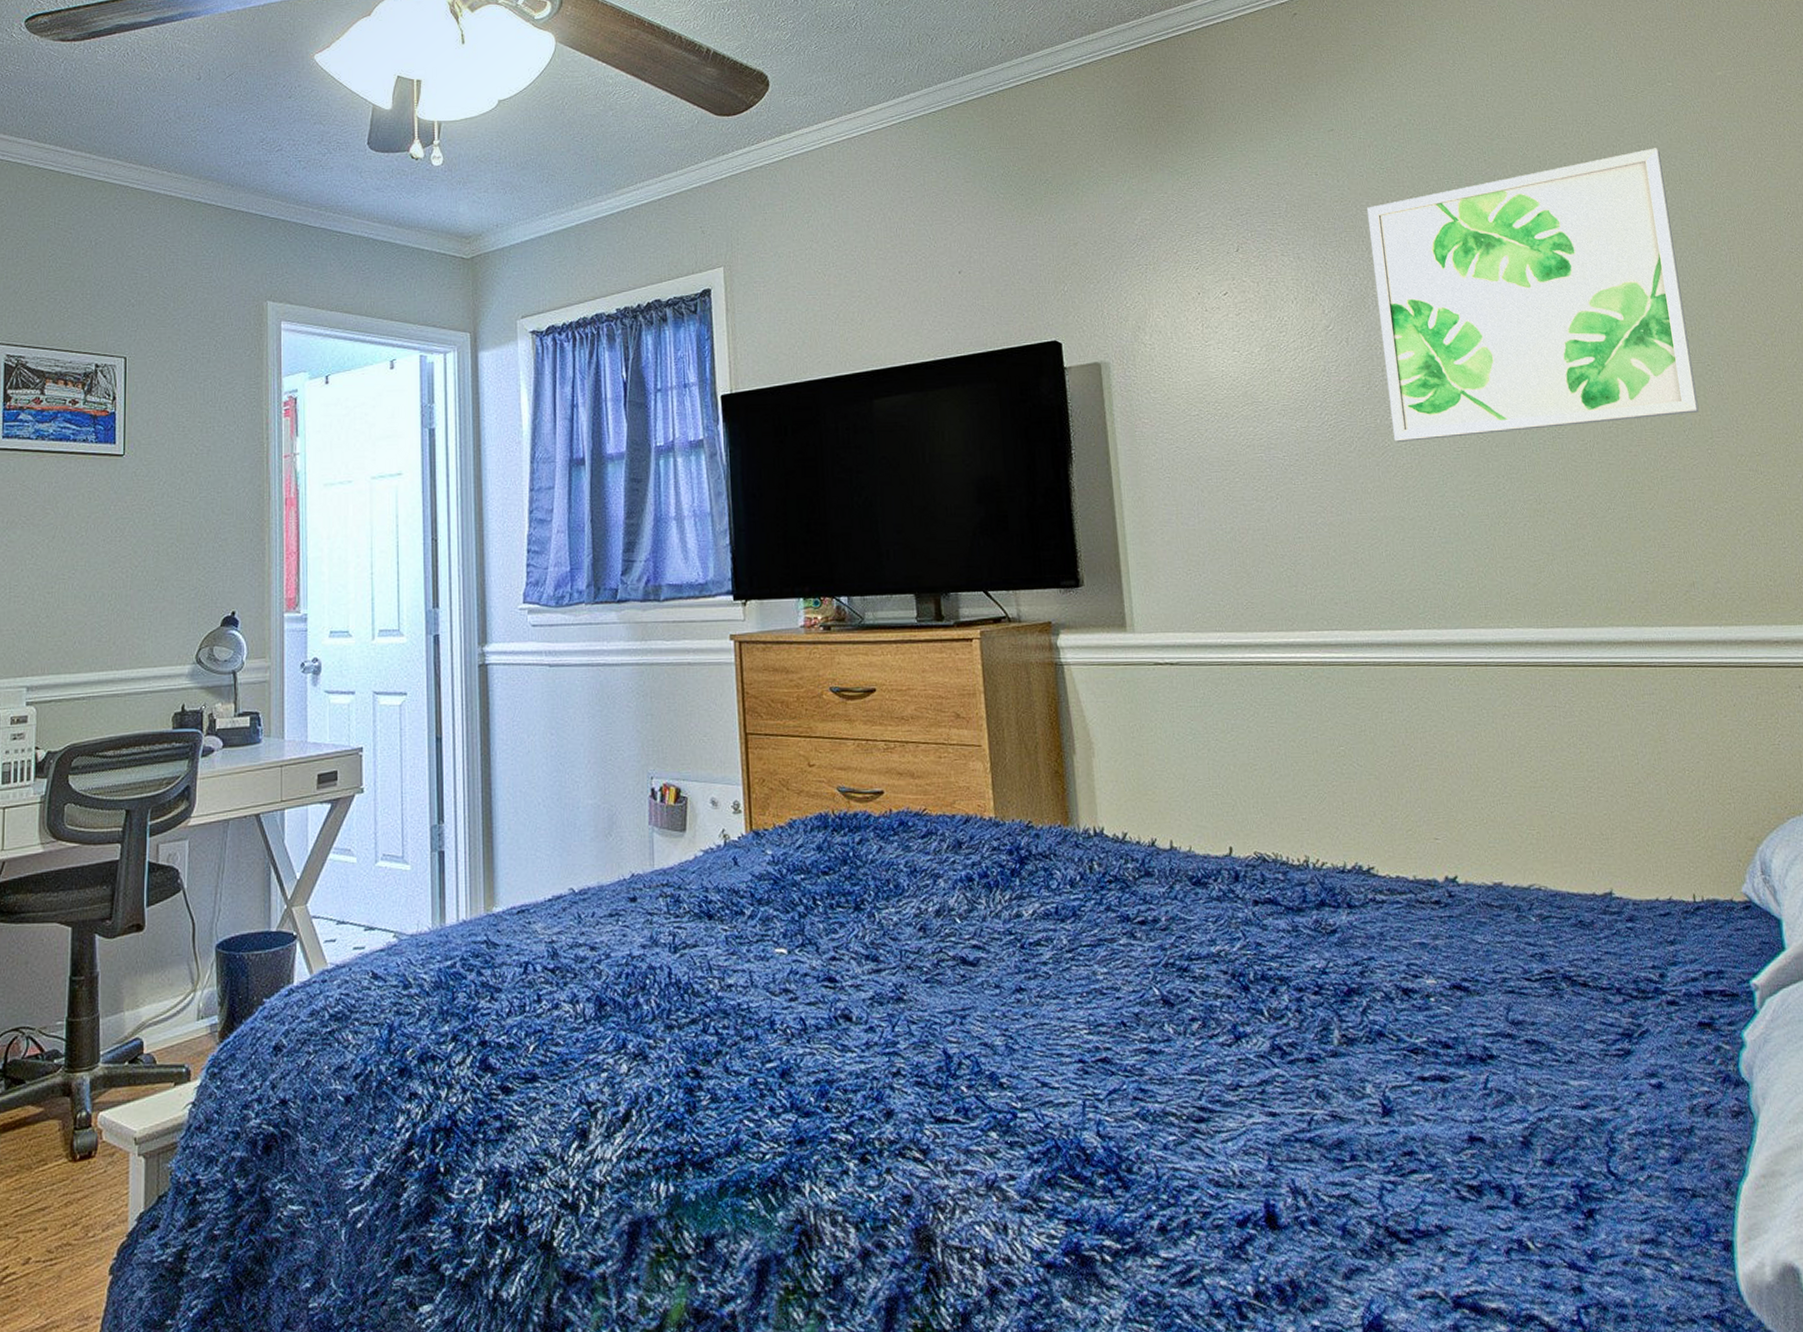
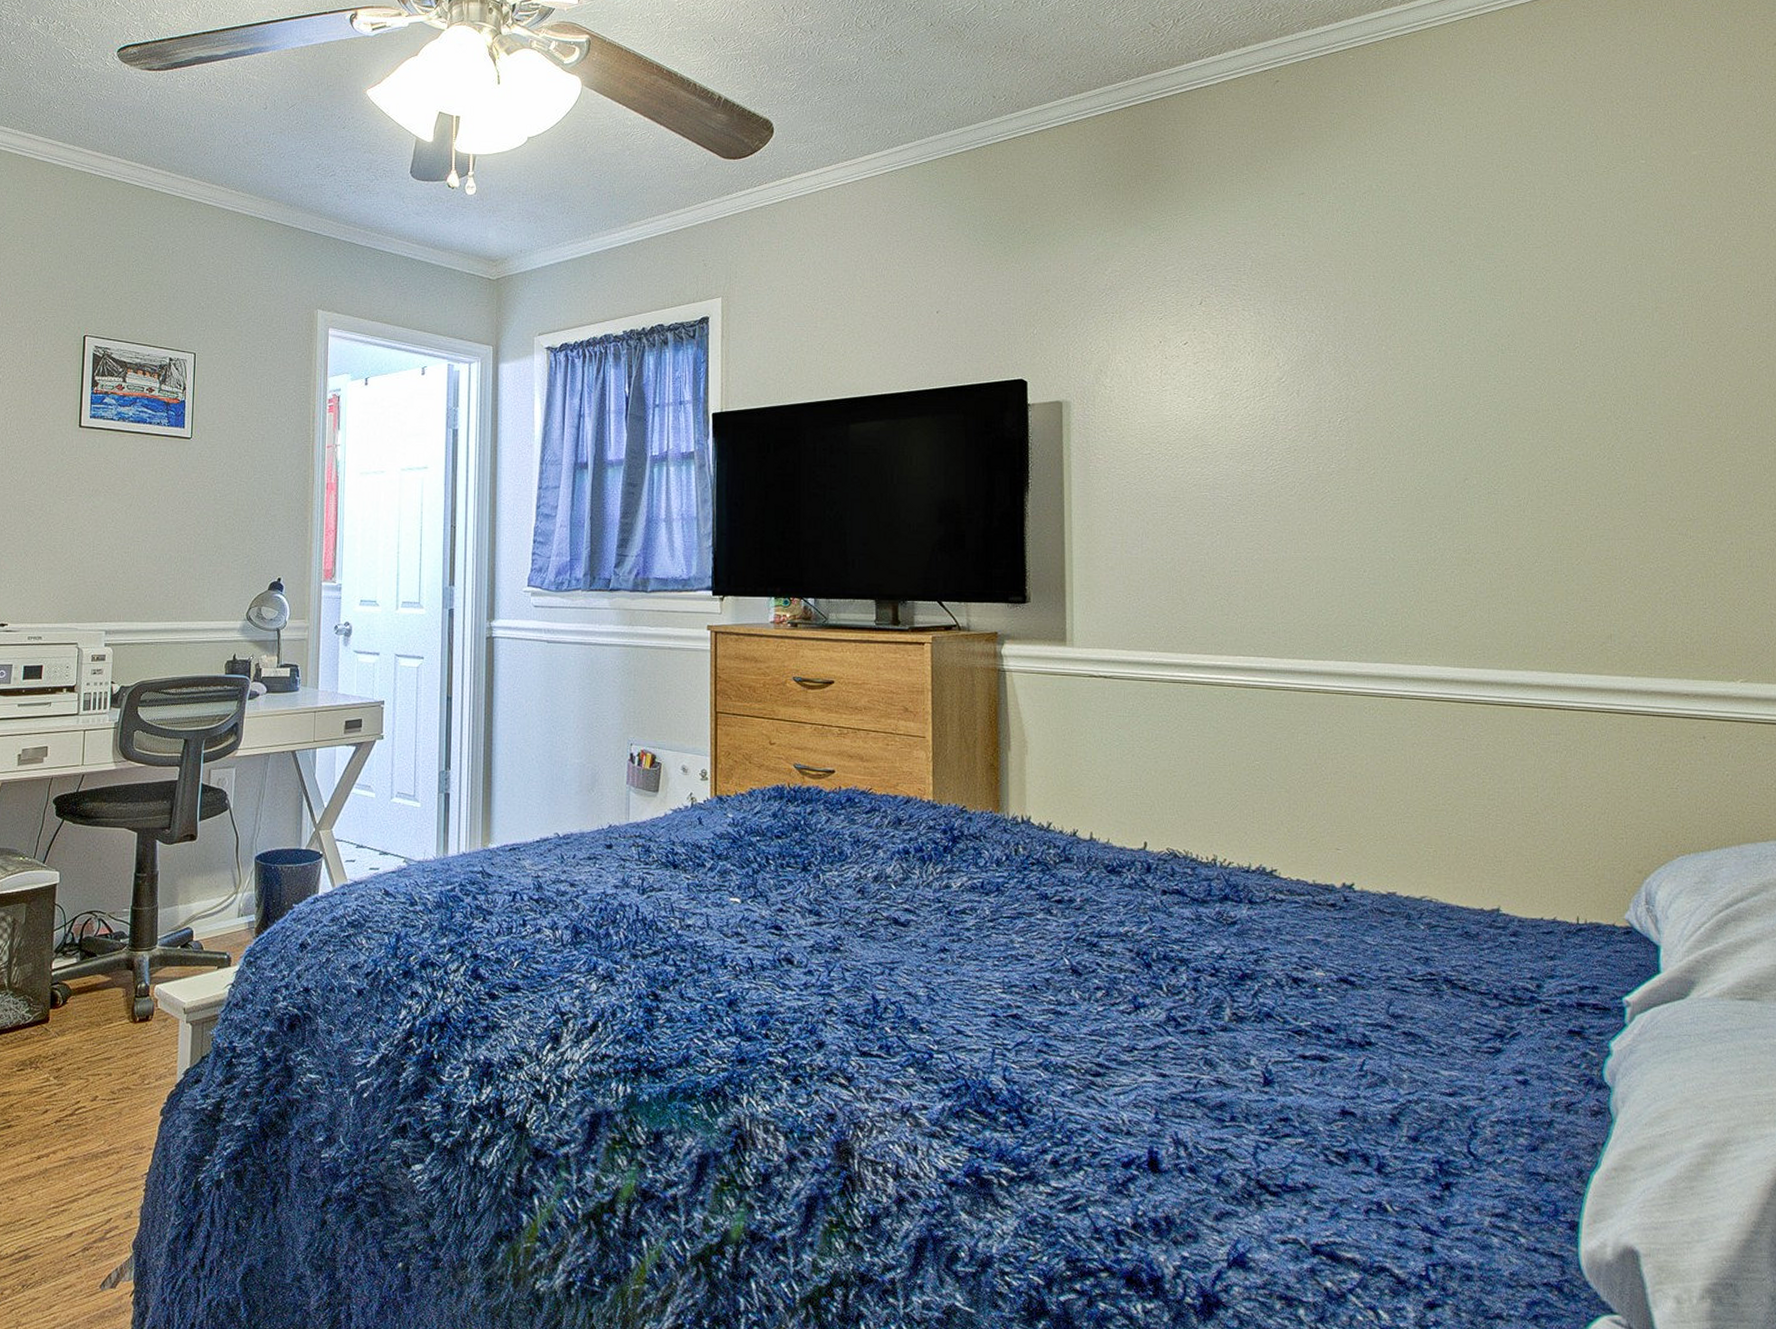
wall art: present [1367,148,1699,443] -> none [1330,223,1635,490]

